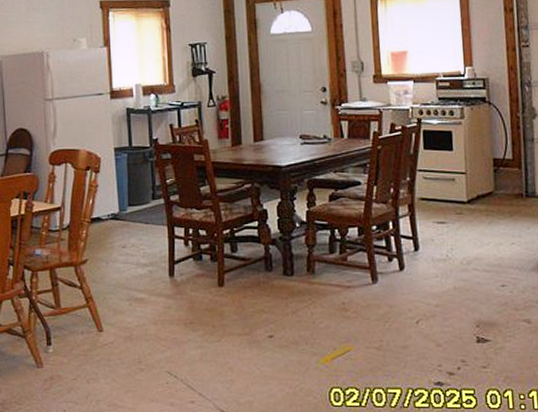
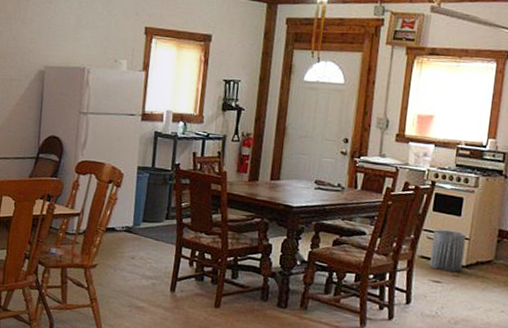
trash can: none [429,167,464,210] -> present [430,229,466,272]

